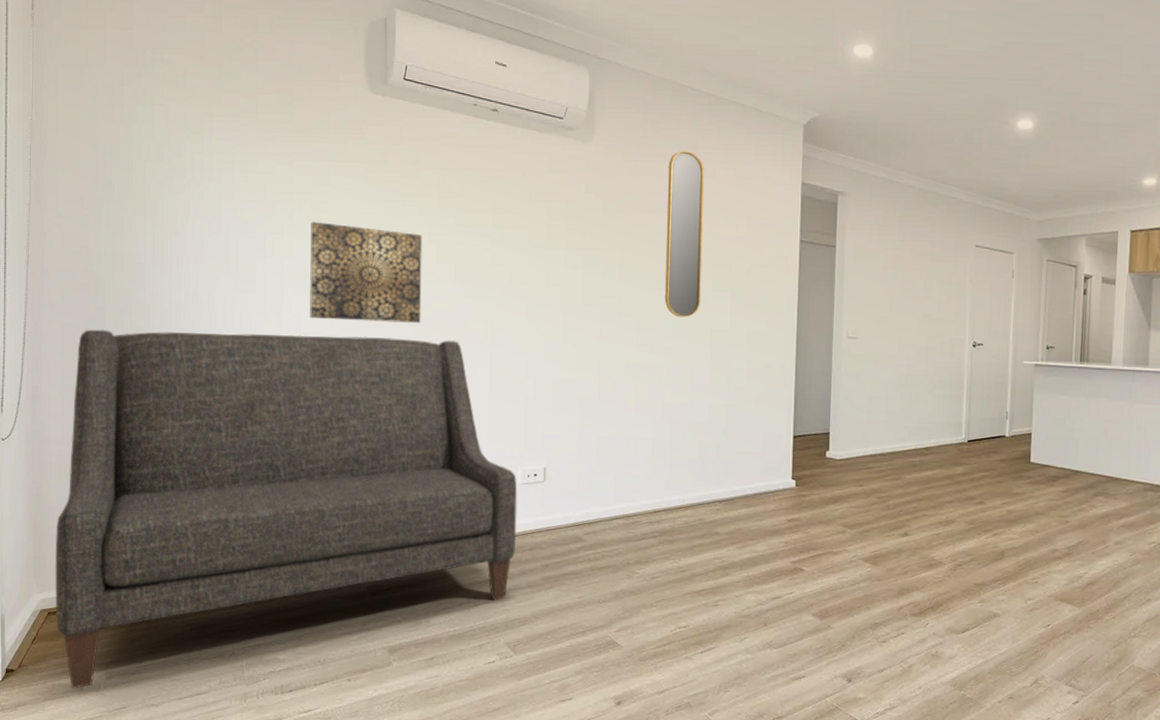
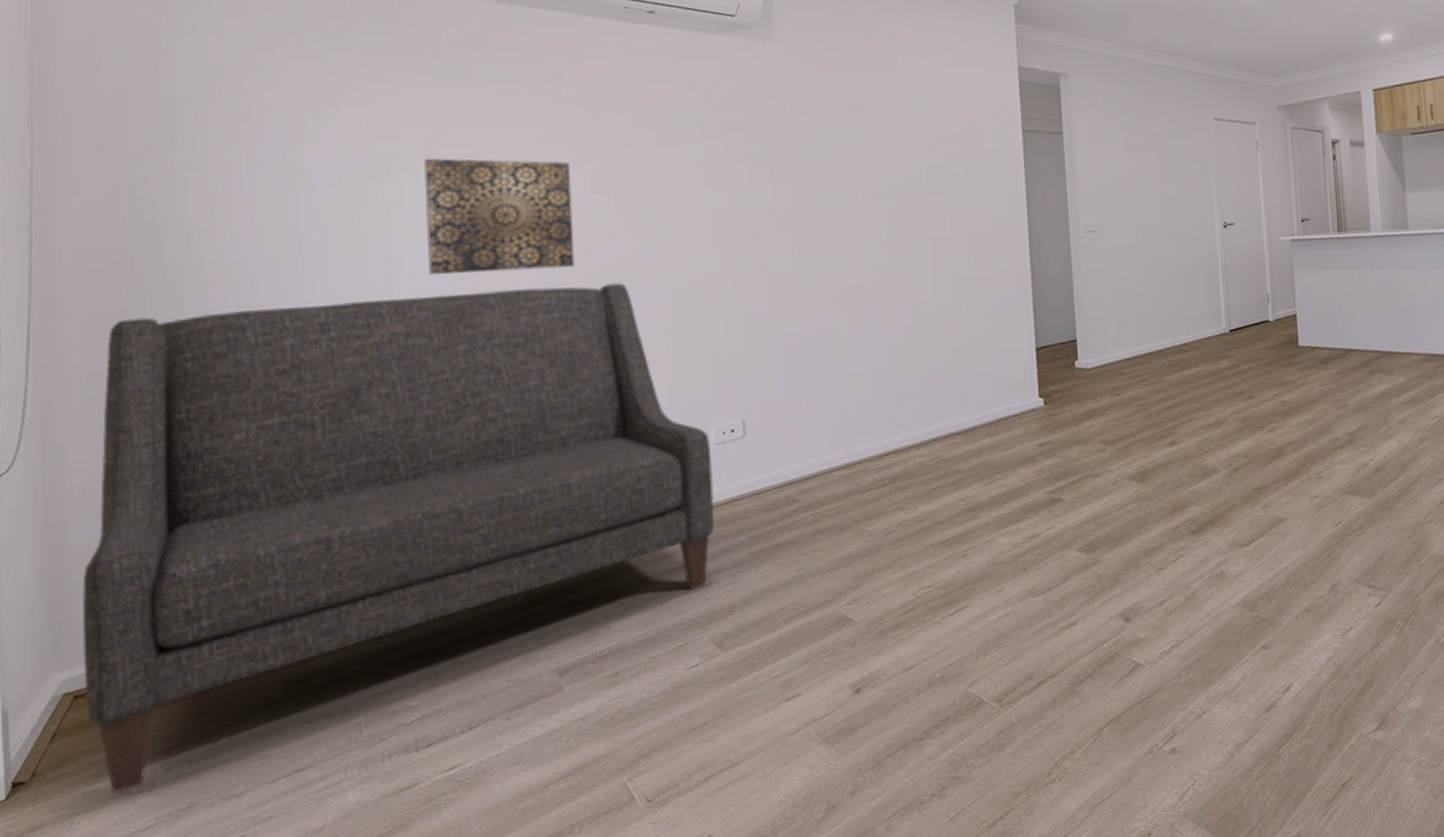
home mirror: present [664,150,705,318] -> none [863,41,915,229]

